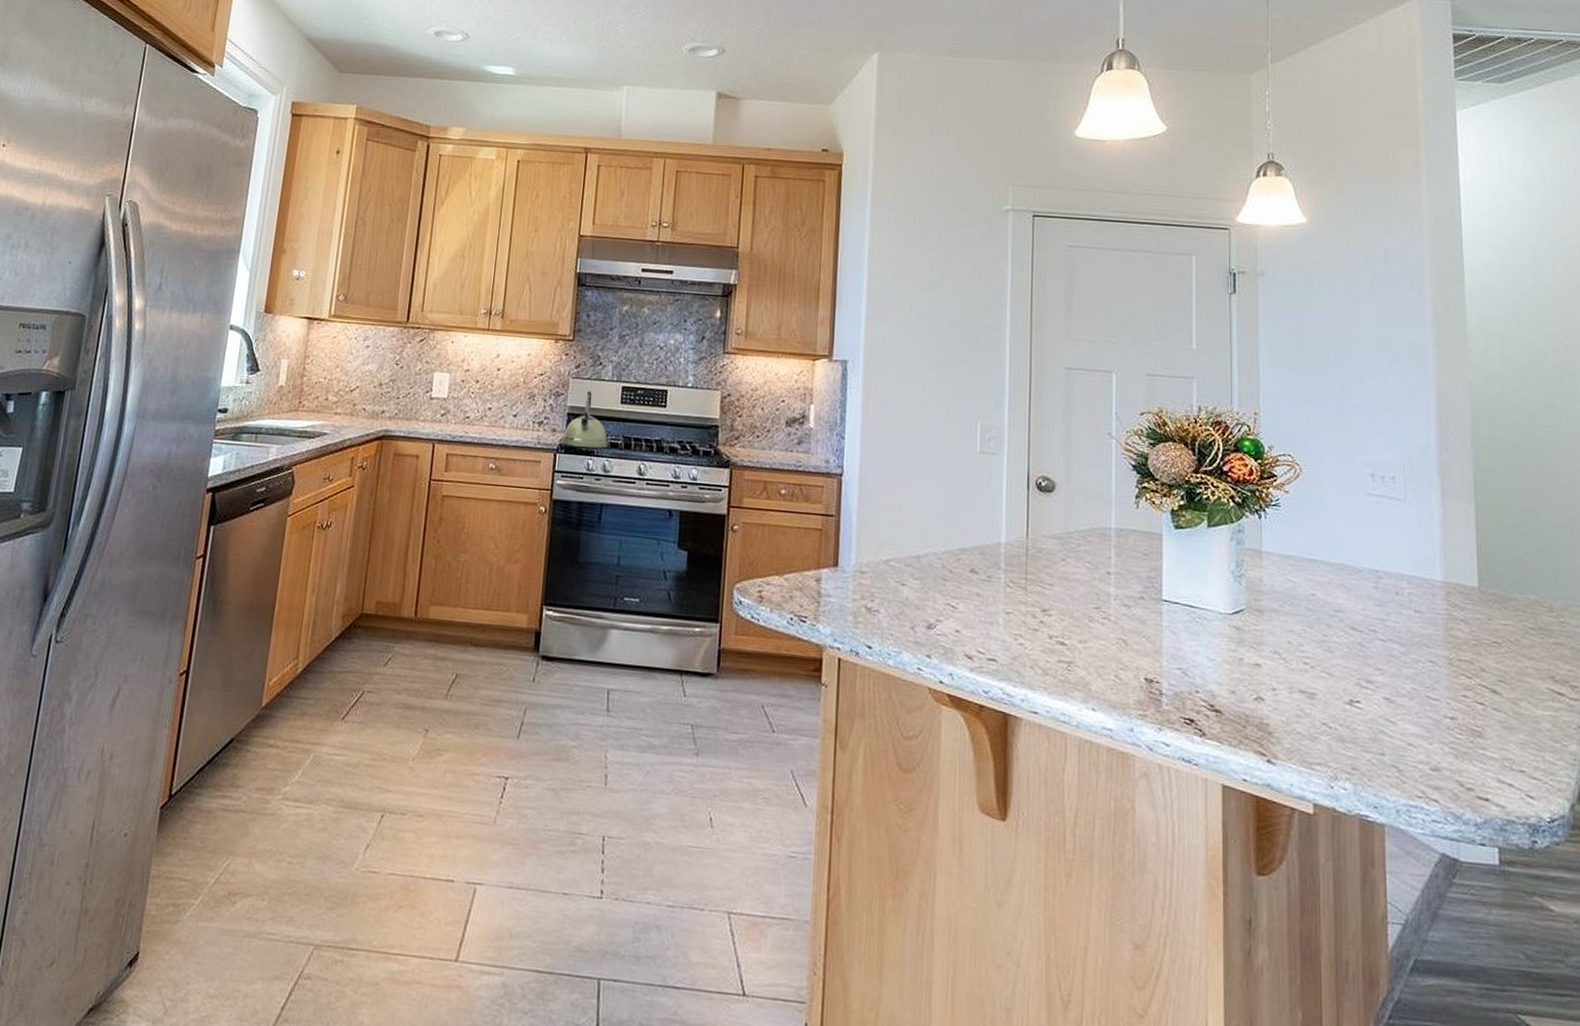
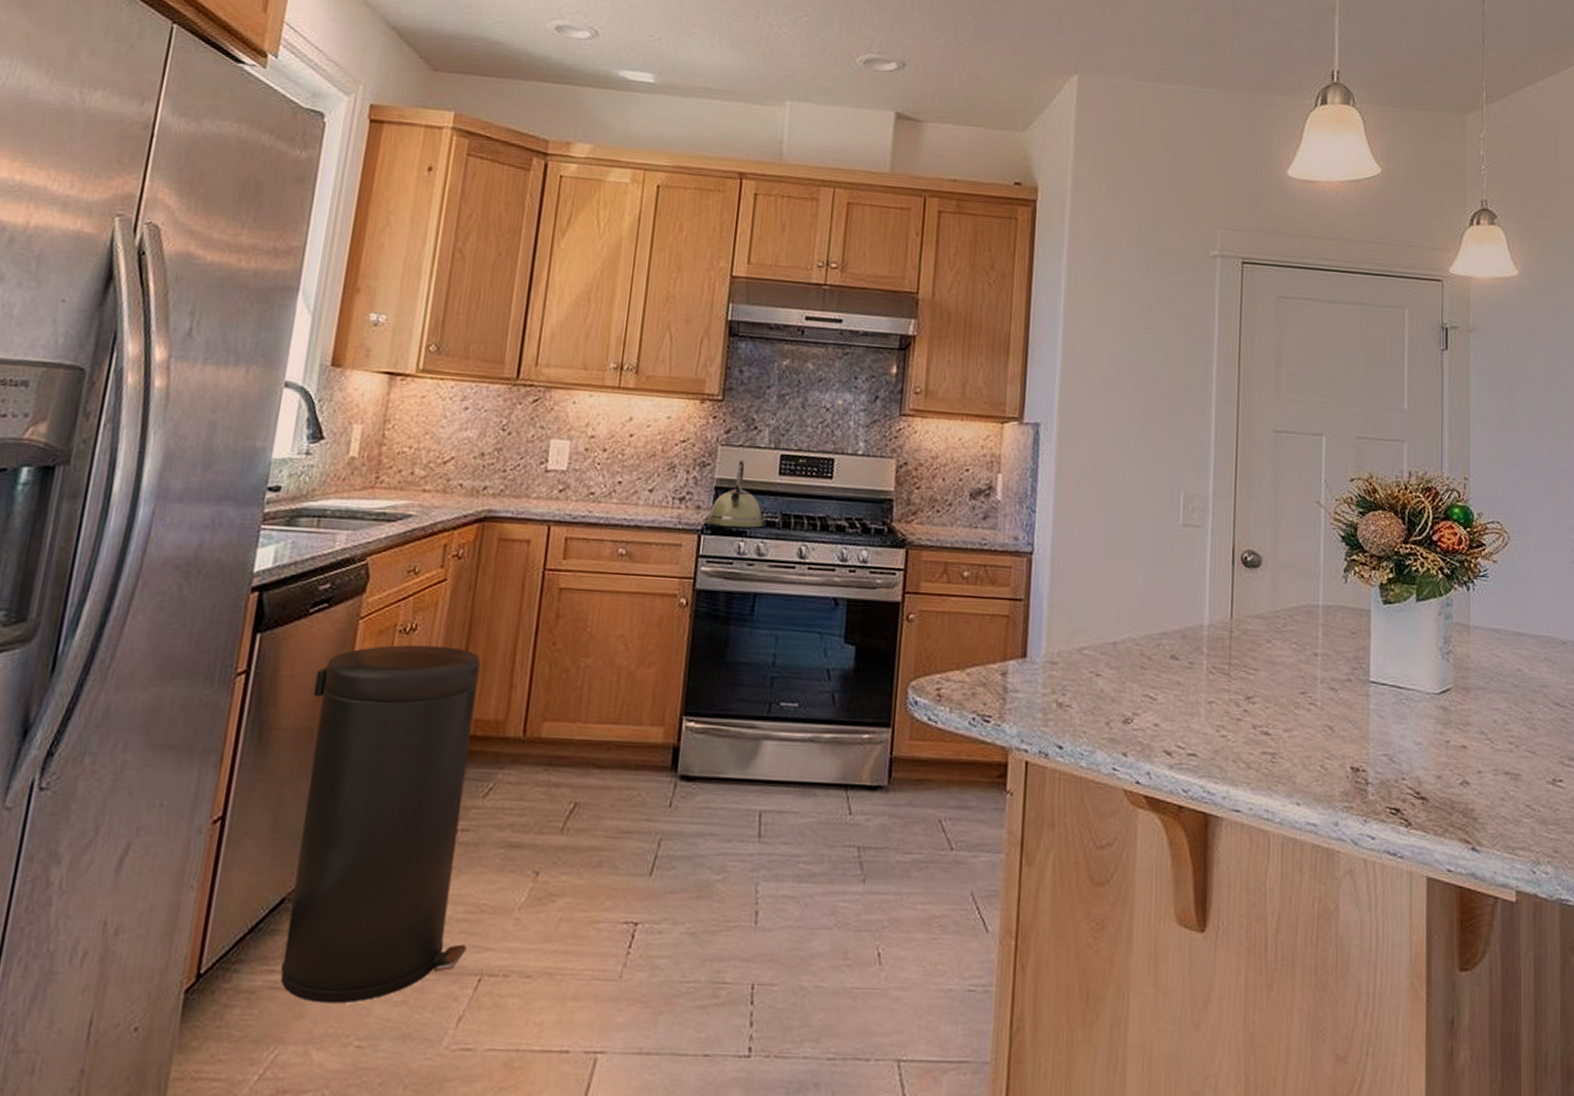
pedal bin: none [231,538,381,826] -> present [280,644,481,1004]

